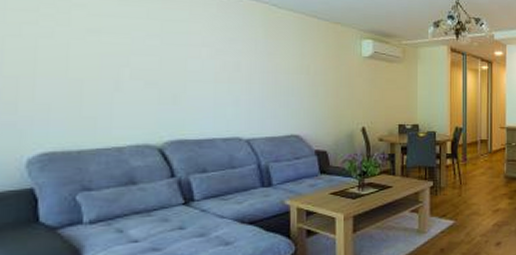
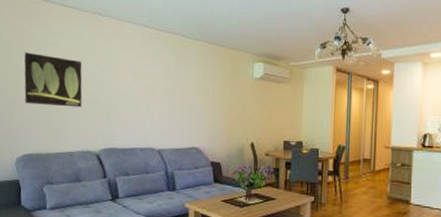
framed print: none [33,14,133,89] -> present [24,52,82,107]

